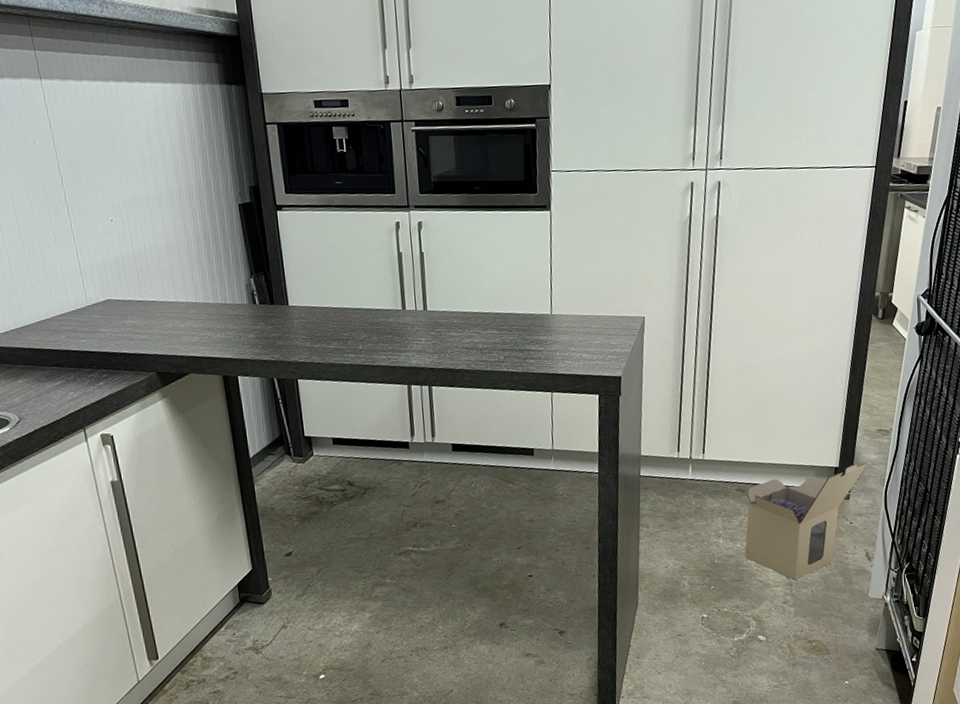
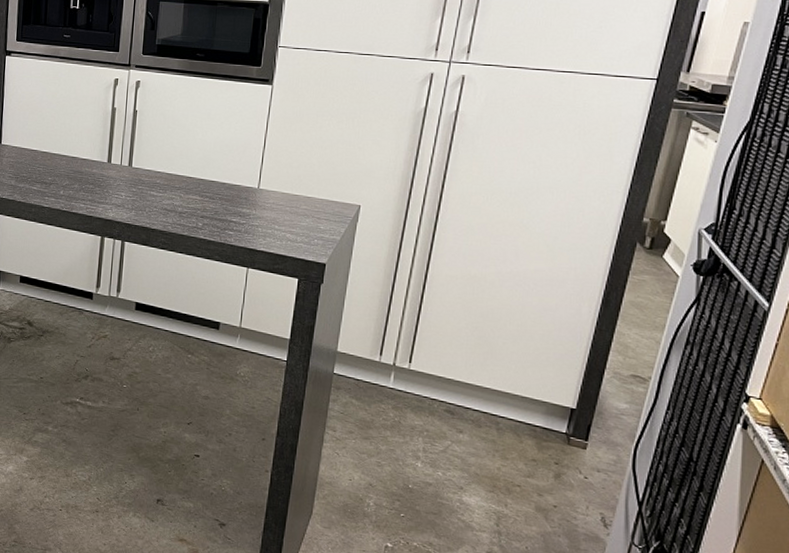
cardboard box: present [745,462,868,580] -> none [446,407,615,530]

